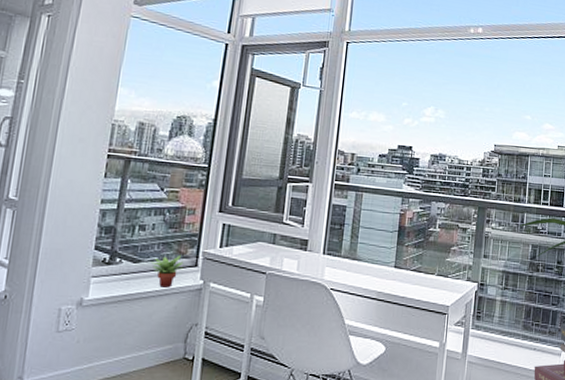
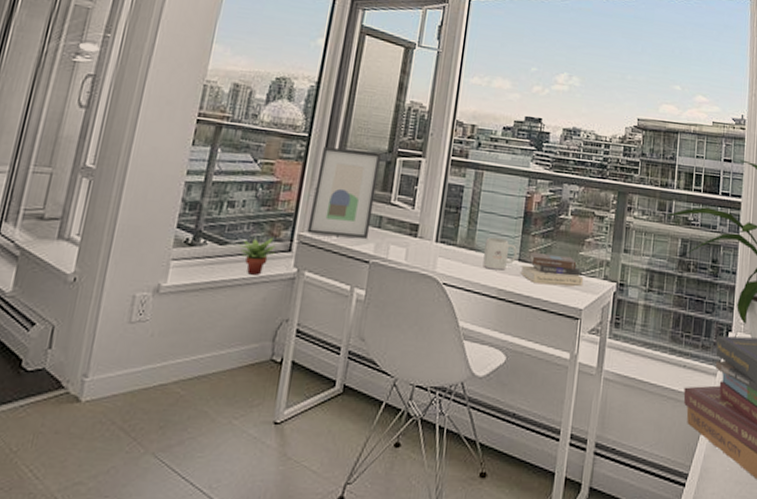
picture frame: none [210,176,274,254] -> present [307,147,382,240]
mug: none [364,248,394,276] -> present [483,237,518,271]
books: none [396,259,450,287] -> present [520,251,584,286]

